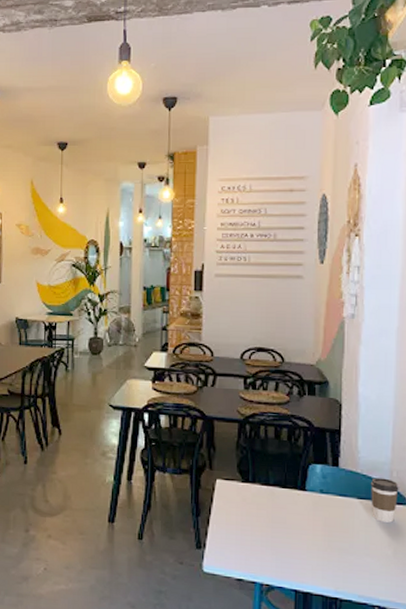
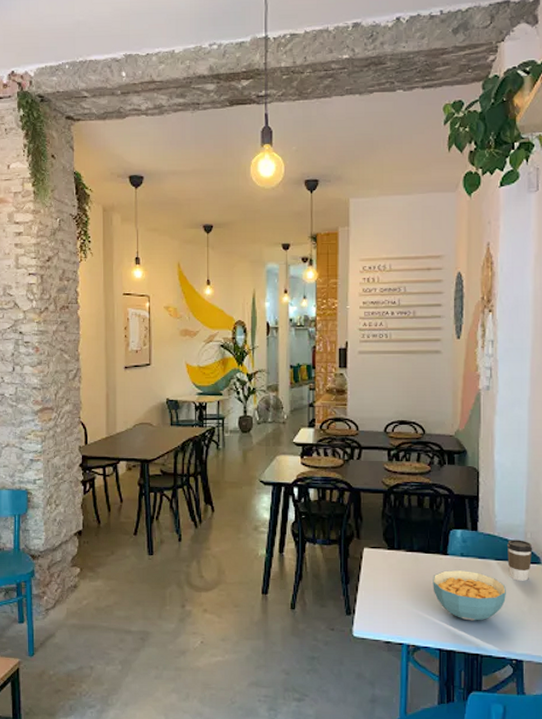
cereal bowl: none [289,507,369,563] -> present [433,570,506,621]

